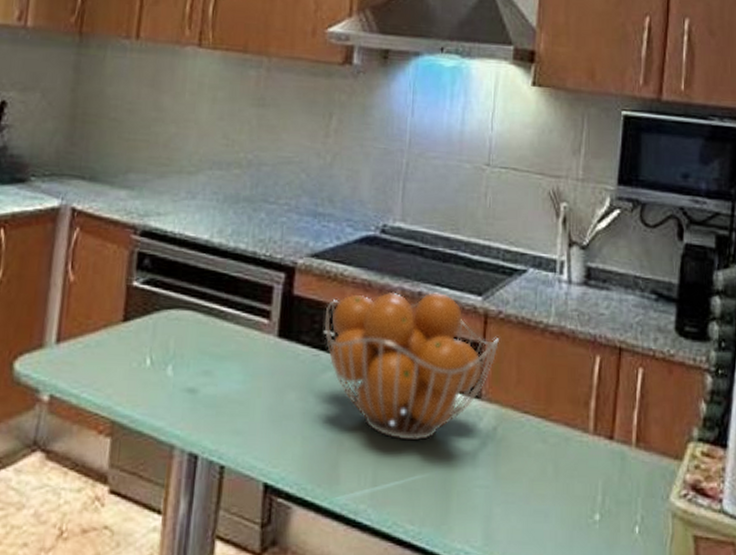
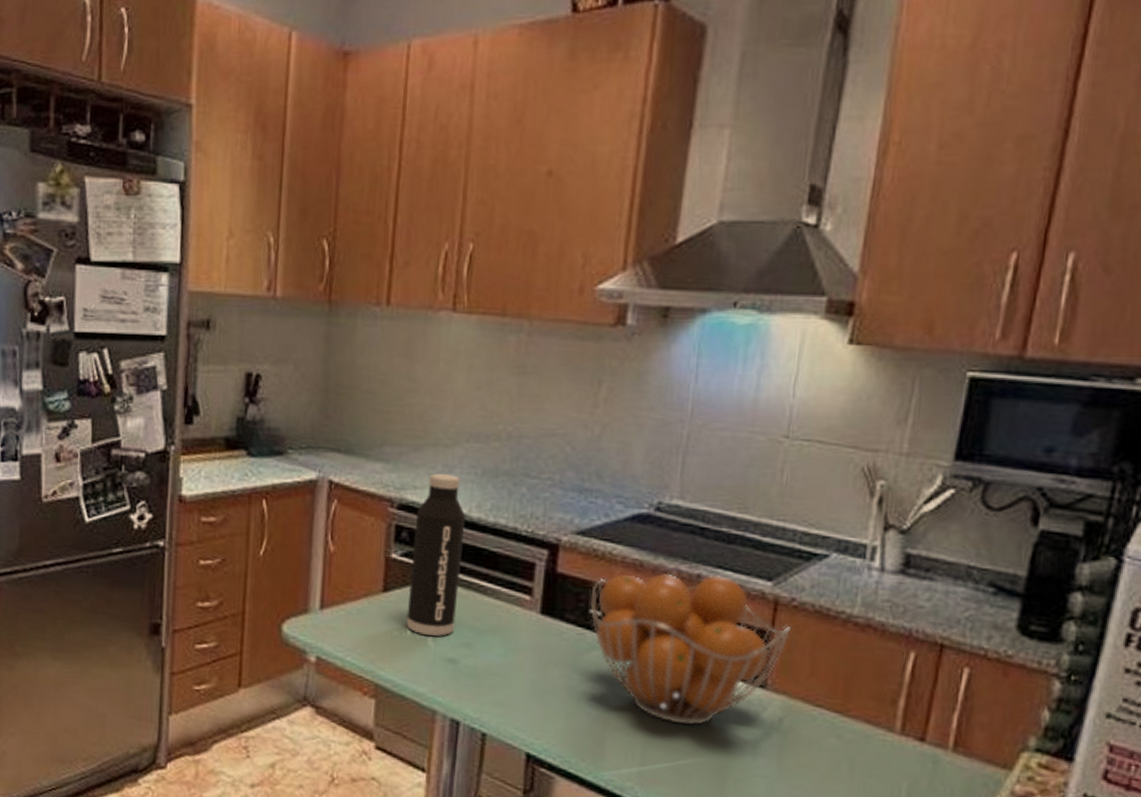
water bottle: none [146,200,208,365] -> present [406,473,466,636]

